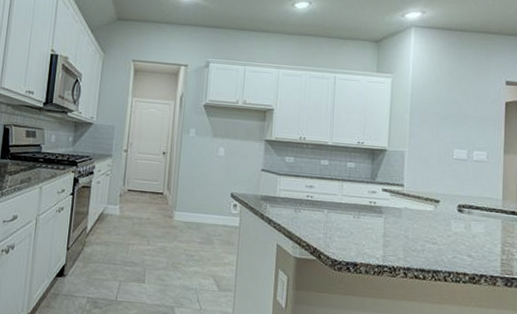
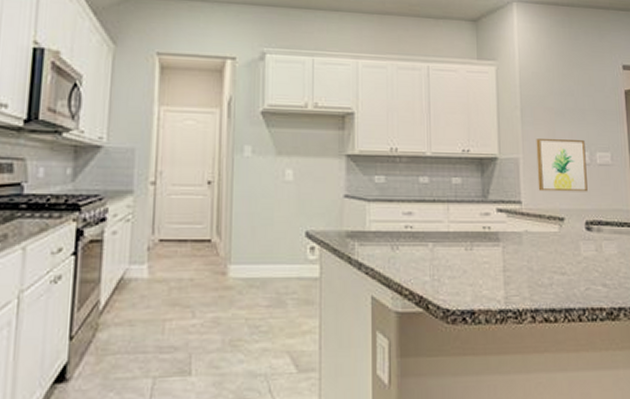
wall art: none [419,137,464,182] -> present [536,139,588,192]

